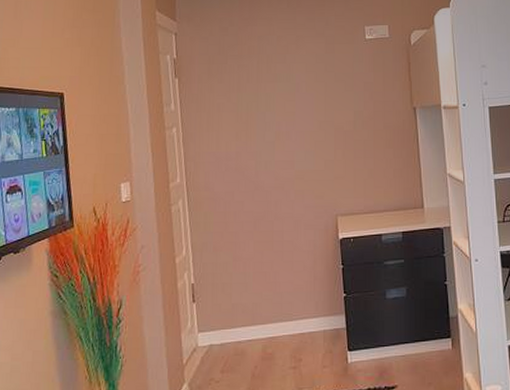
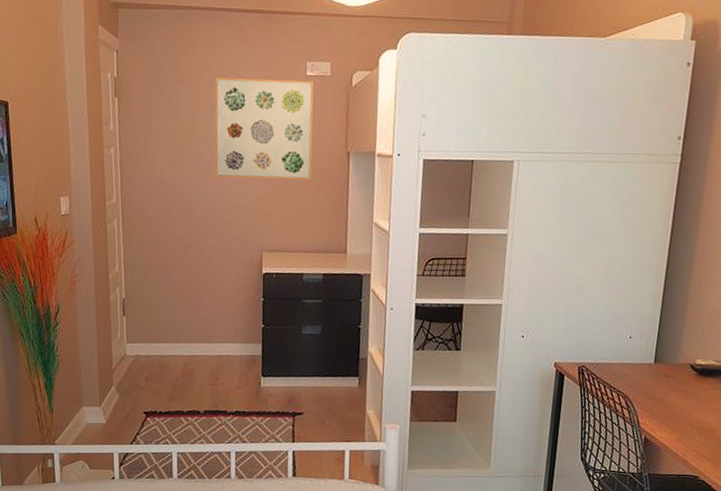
wall art: none [276,44,380,146] -> present [215,77,314,180]

